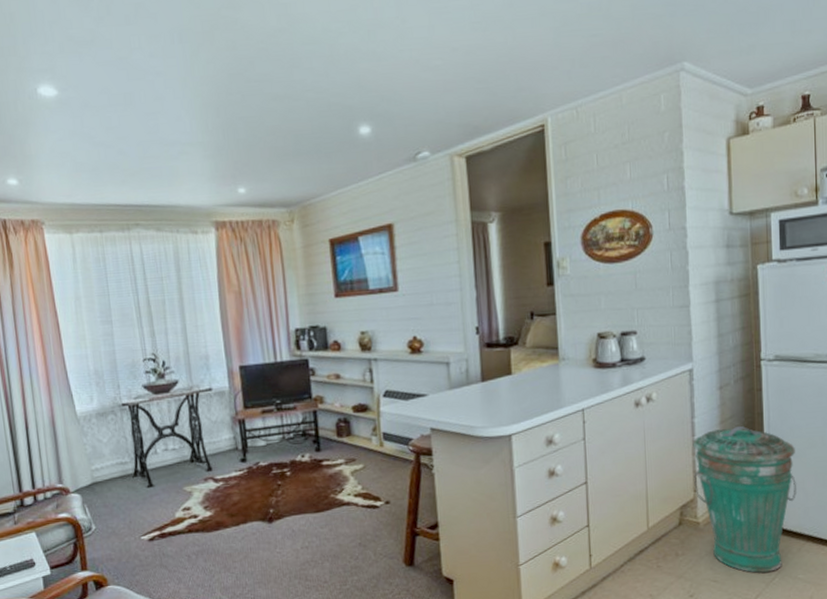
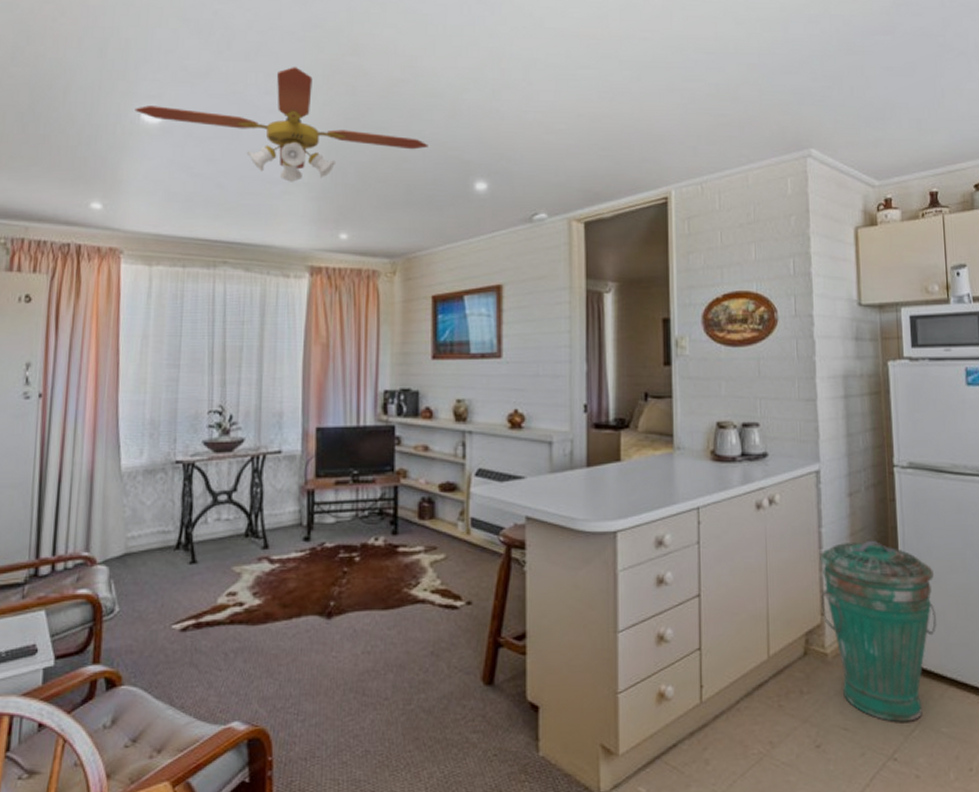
ceiling fan: none [30,26,311,143] -> present [135,67,428,182]

